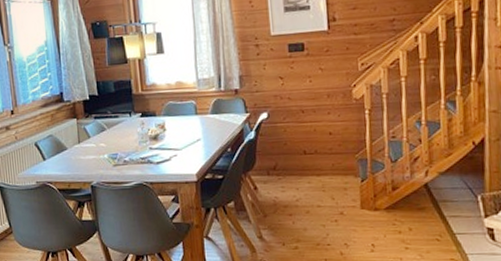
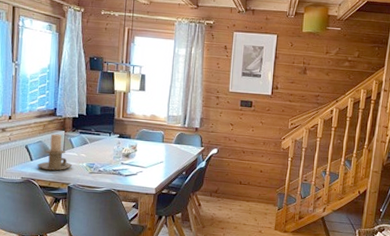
candle holder: none [51,123,92,169] -> present [37,133,72,171]

